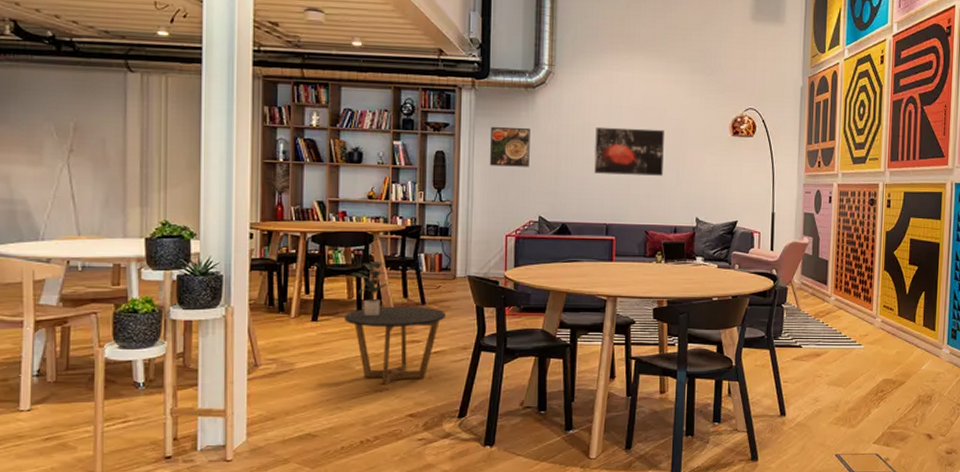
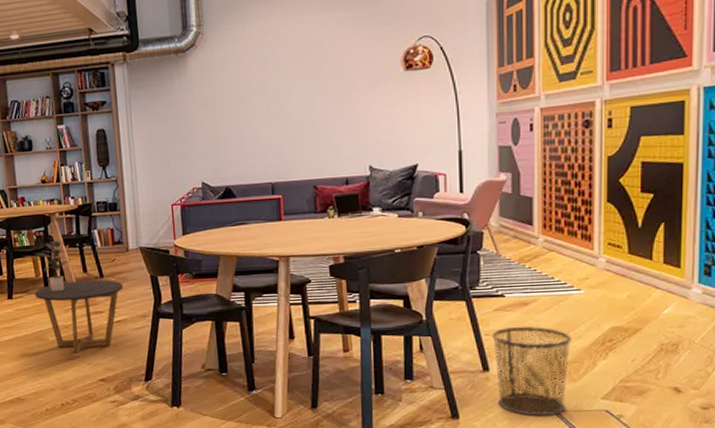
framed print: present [489,126,530,167] -> none [146,94,188,138]
wall art: present [594,126,664,176] -> none [251,75,328,132]
waste bin: none [789,376,853,459] -> present [491,327,572,417]

